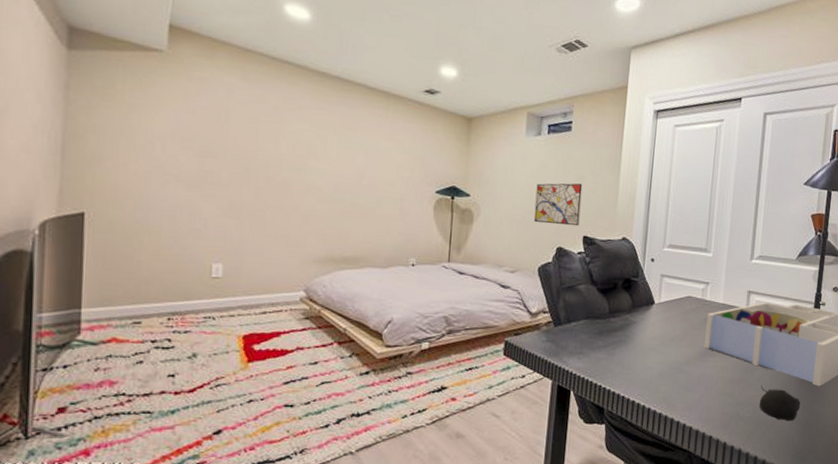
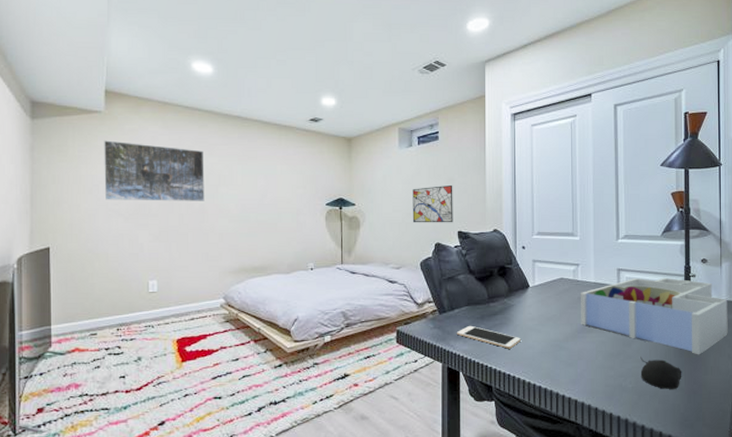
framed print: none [161,87,293,175] -> present [104,140,205,201]
cell phone: none [571,341,640,369] -> present [456,325,521,349]

